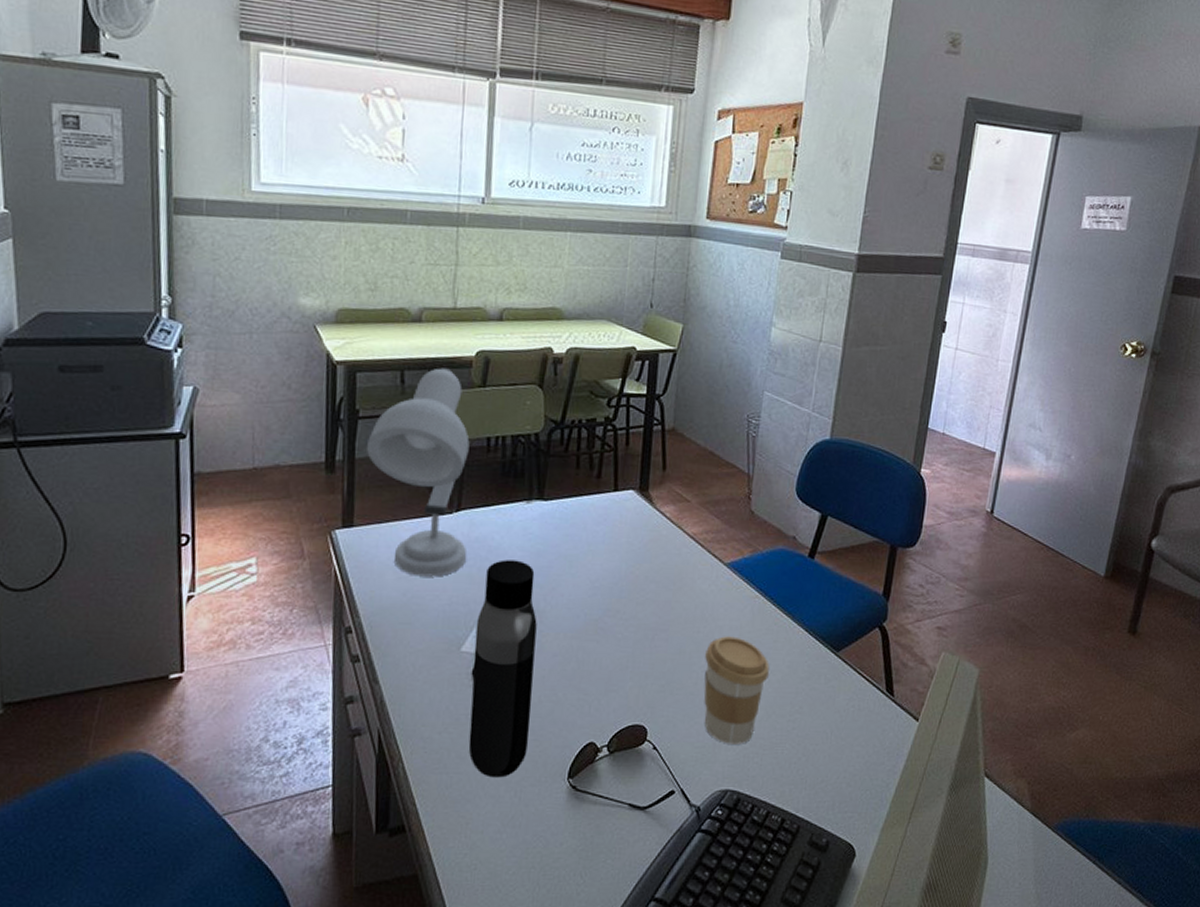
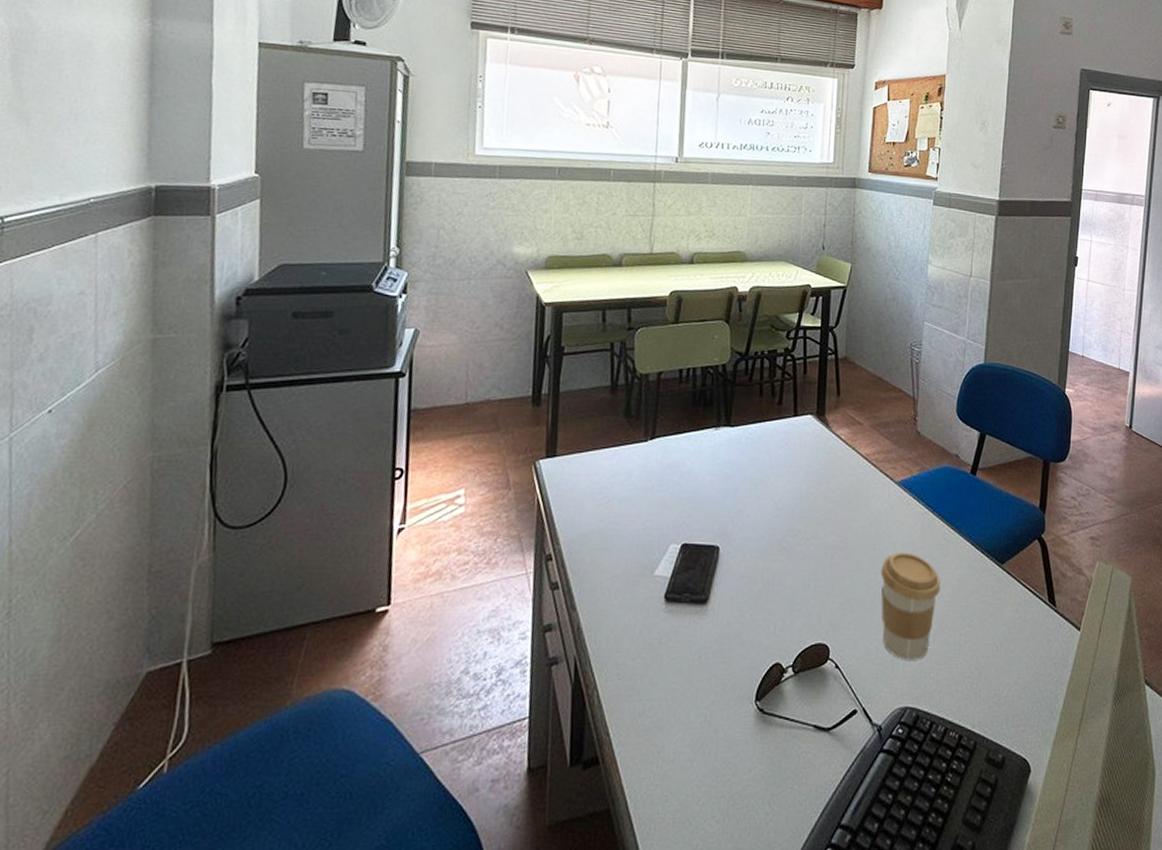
desk lamp: present [367,368,470,577] -> none [570,307,664,503]
water bottle: present [468,560,537,778] -> none [661,484,725,703]

